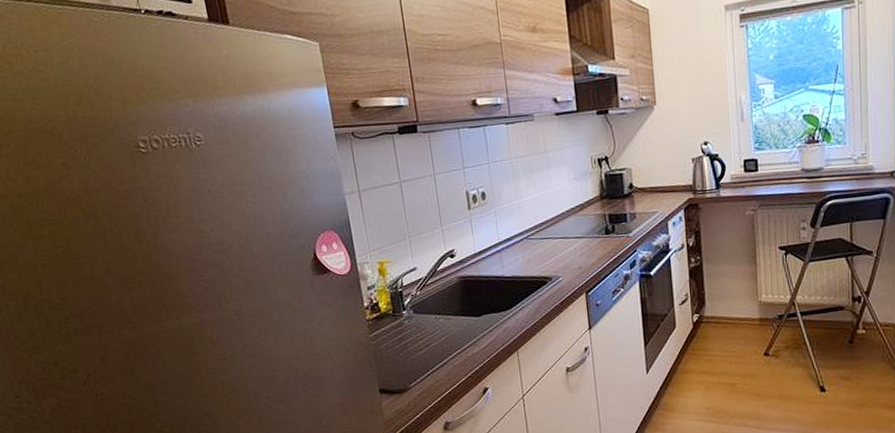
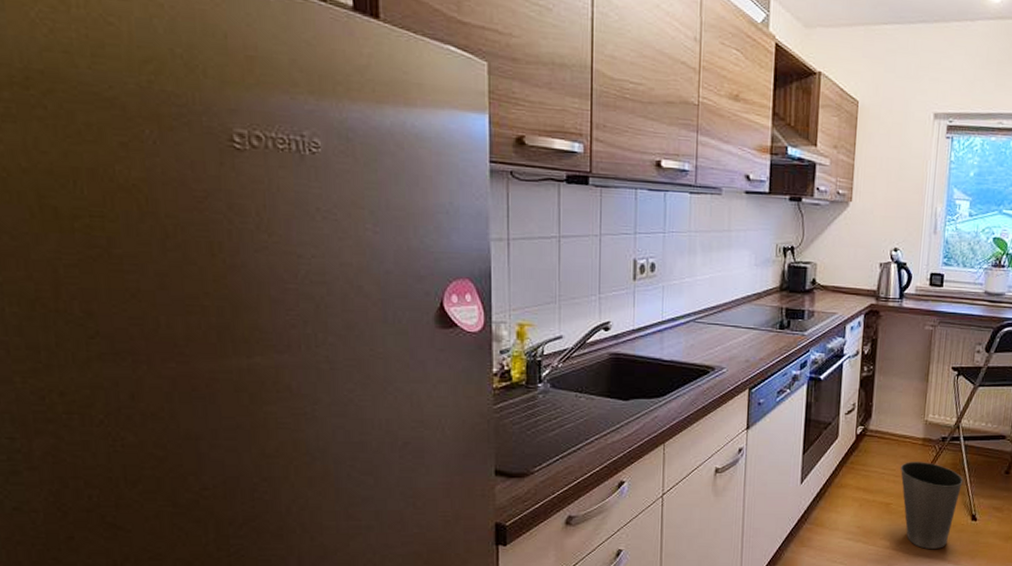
waste basket: none [740,340,806,424] -> present [900,462,963,550]

